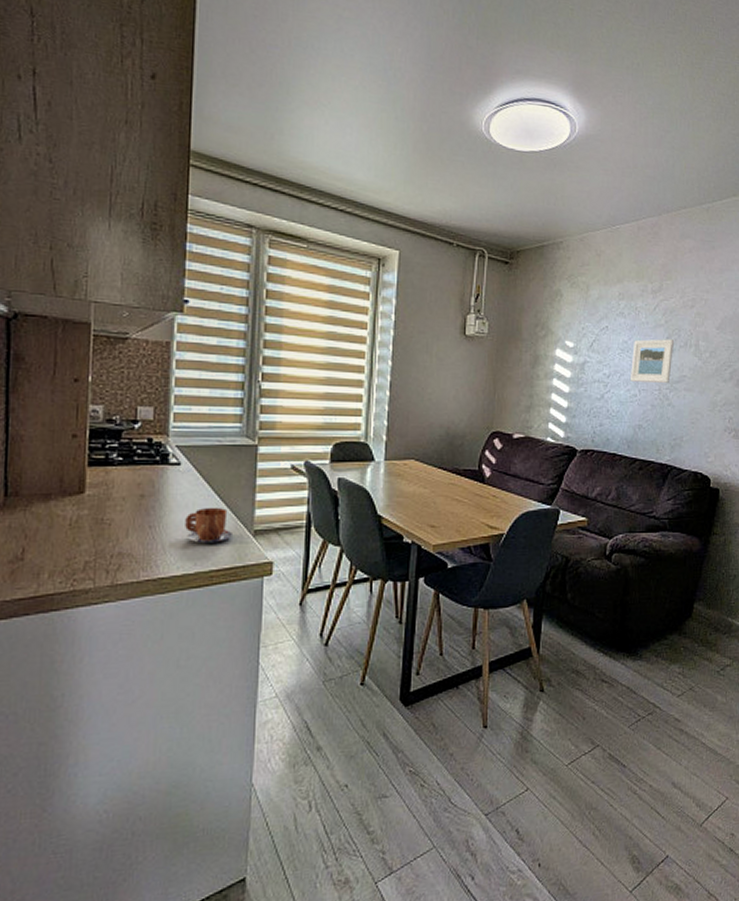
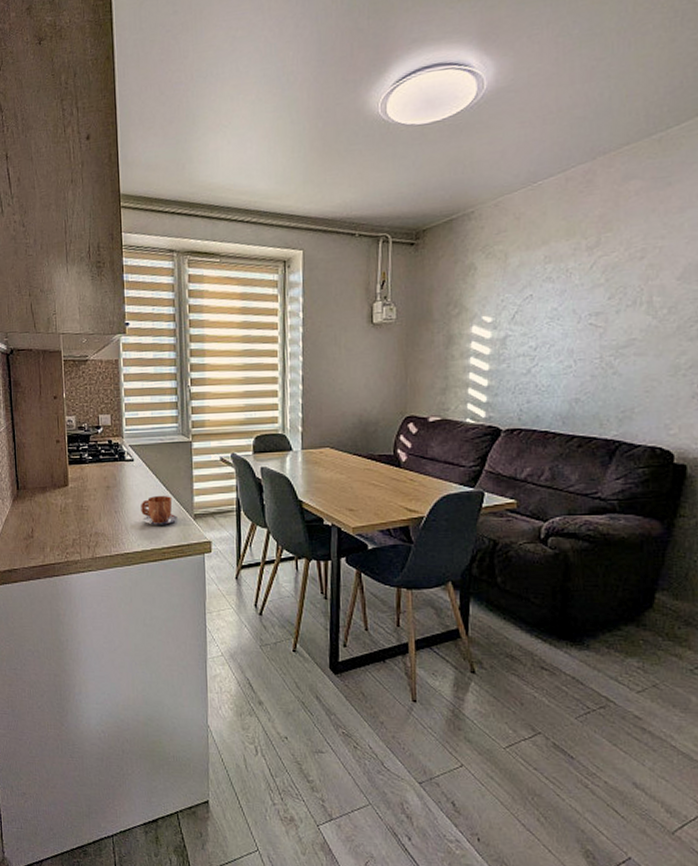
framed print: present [629,339,675,383] -> none [562,299,619,352]

